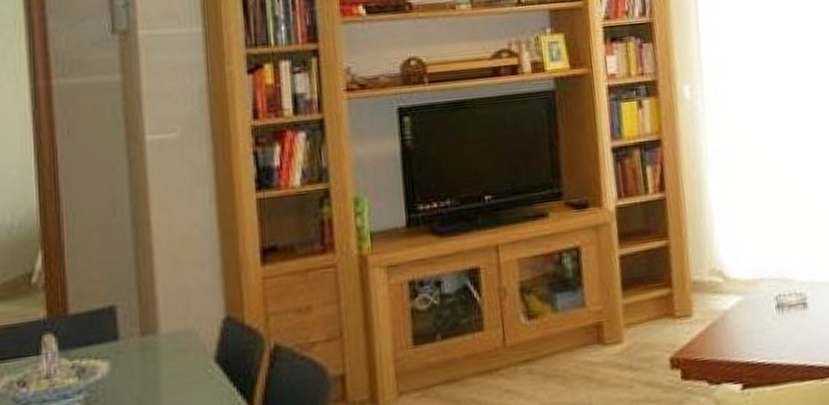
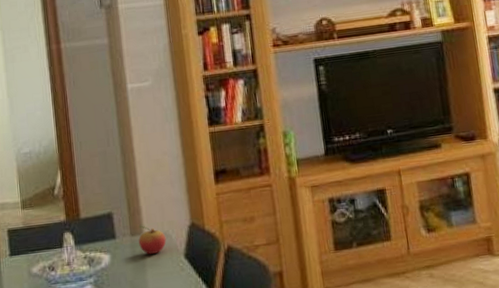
fruit: none [151,322,191,360] -> present [138,226,166,255]

